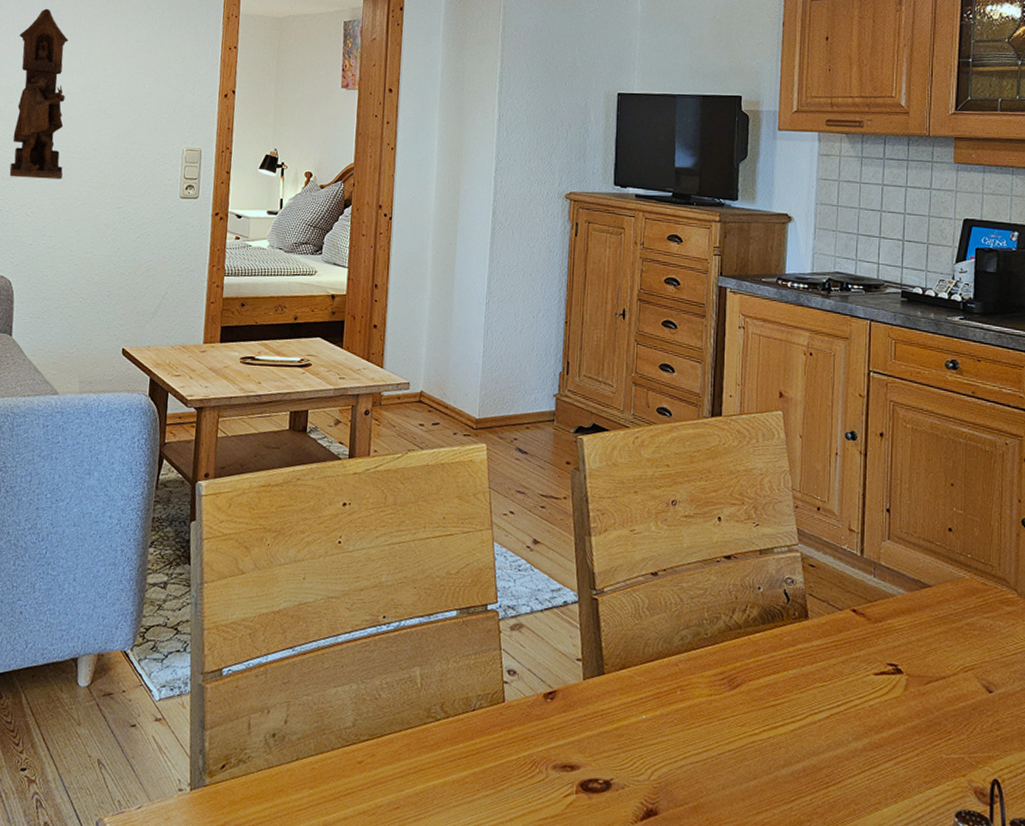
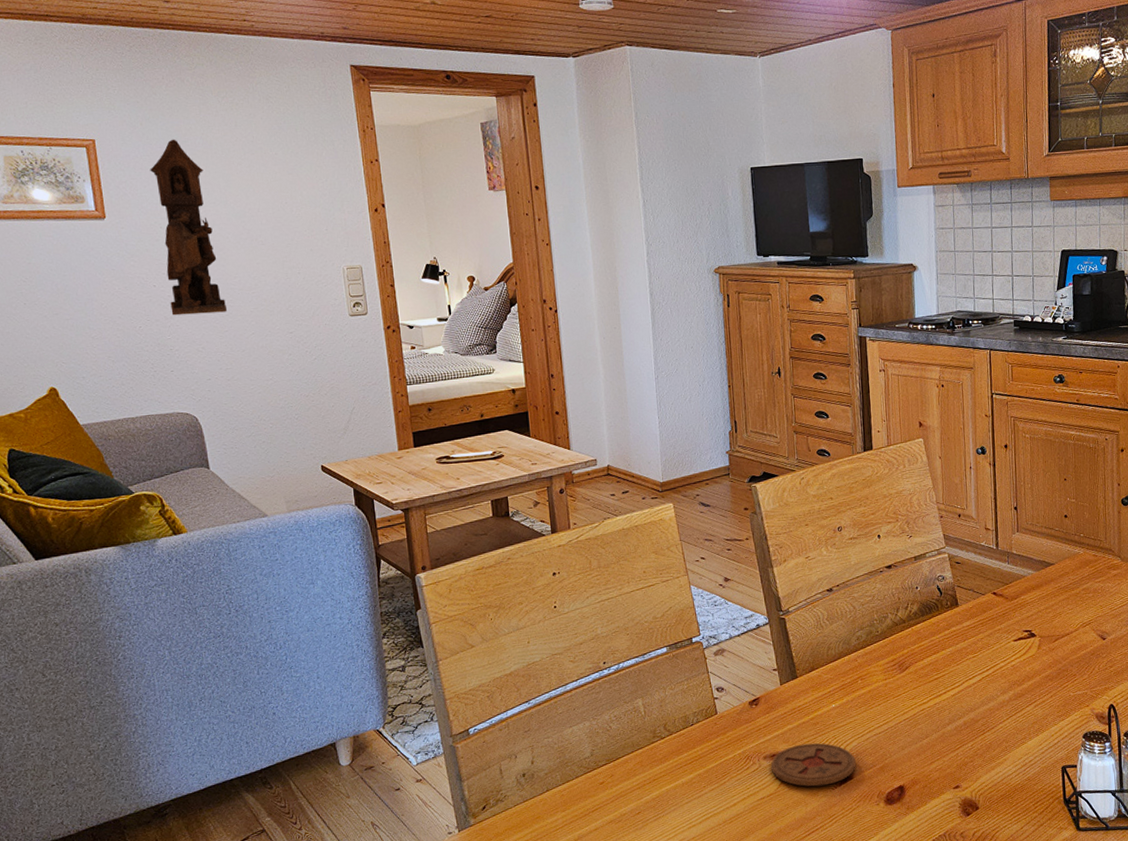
coaster: none [560,758,664,817] -> present [770,743,856,787]

